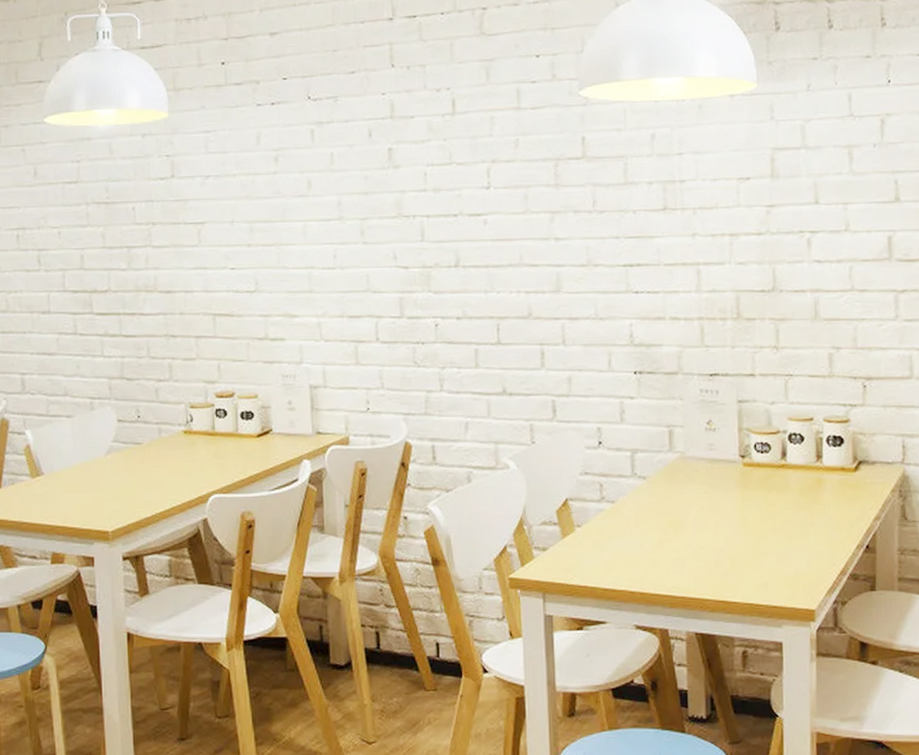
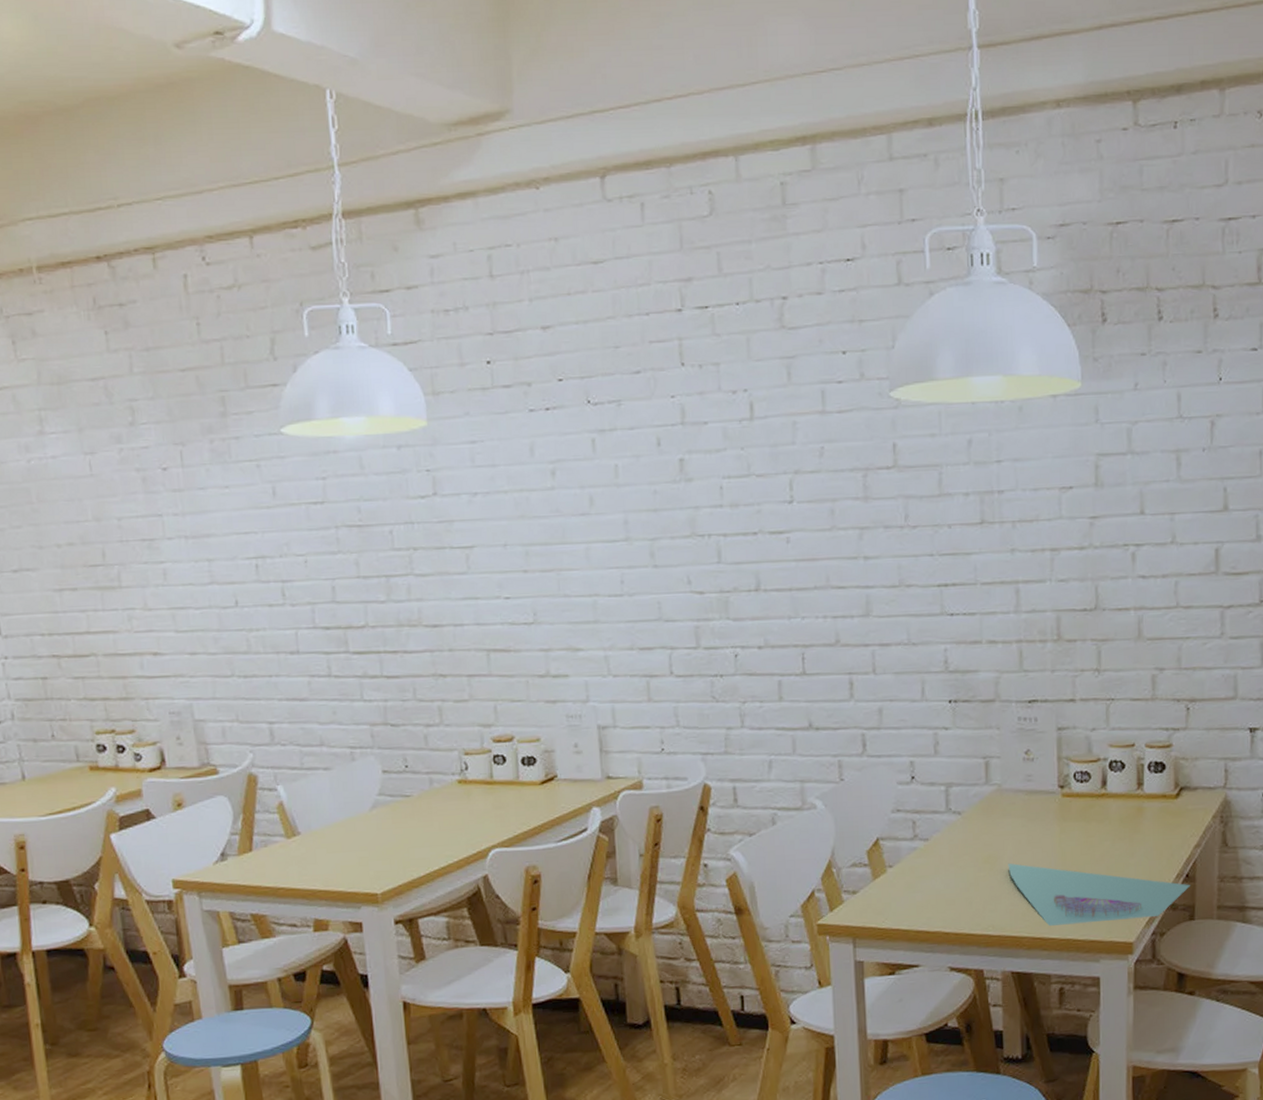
napkin: none [691,527,872,590] -> present [1008,863,1191,926]

